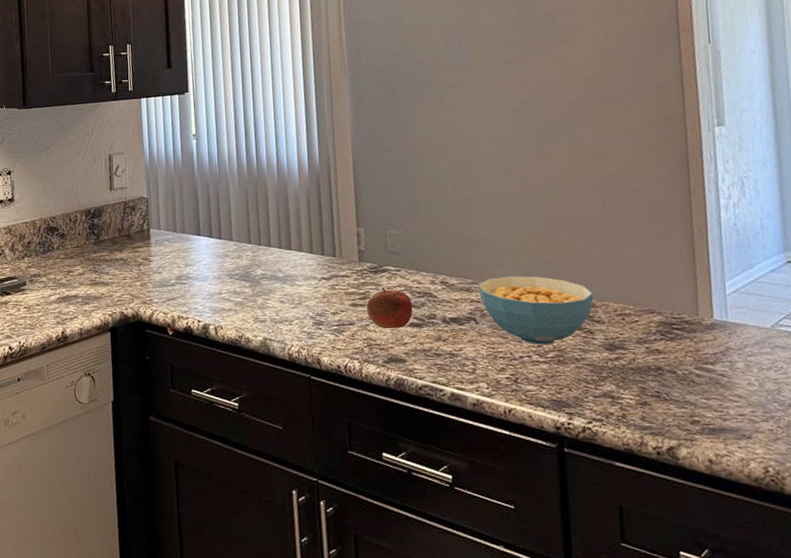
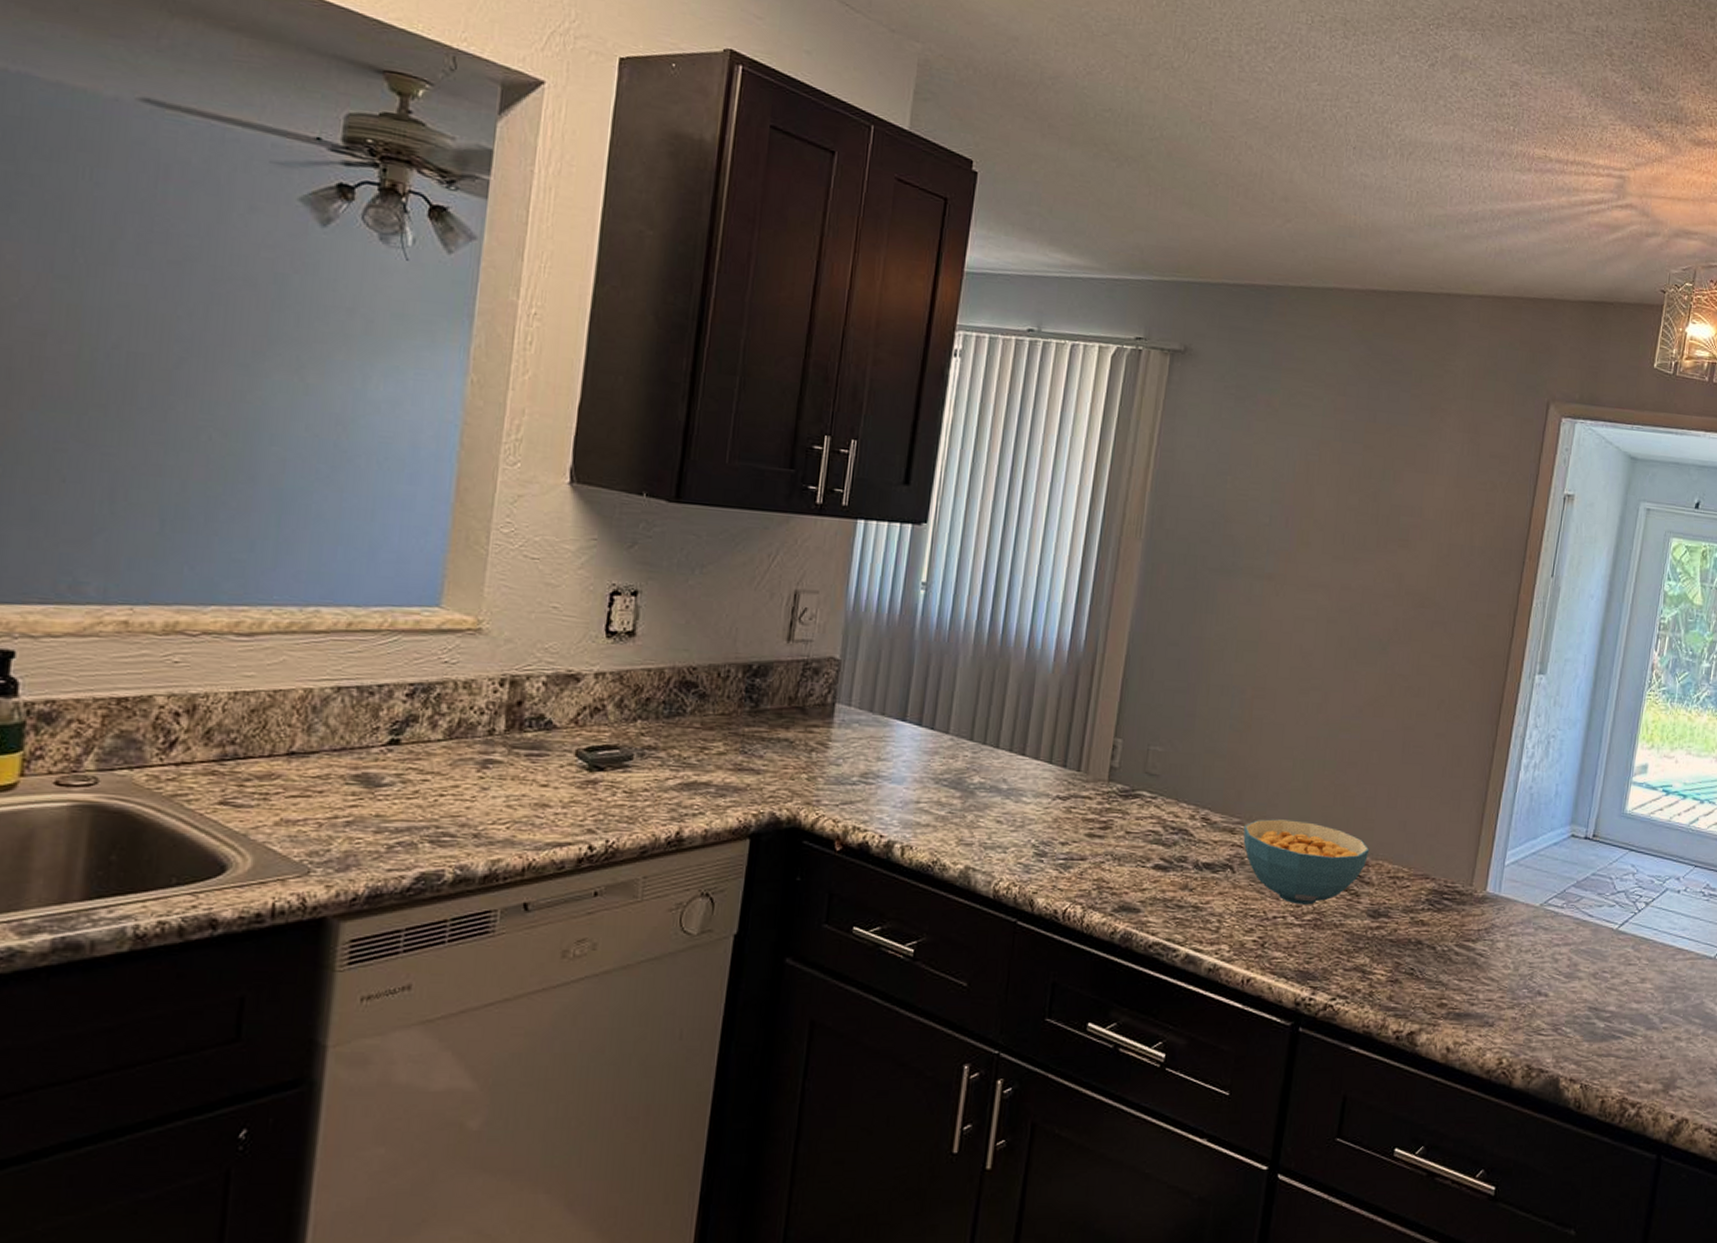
fruit: present [366,288,413,329] -> none [1105,817,1163,870]

